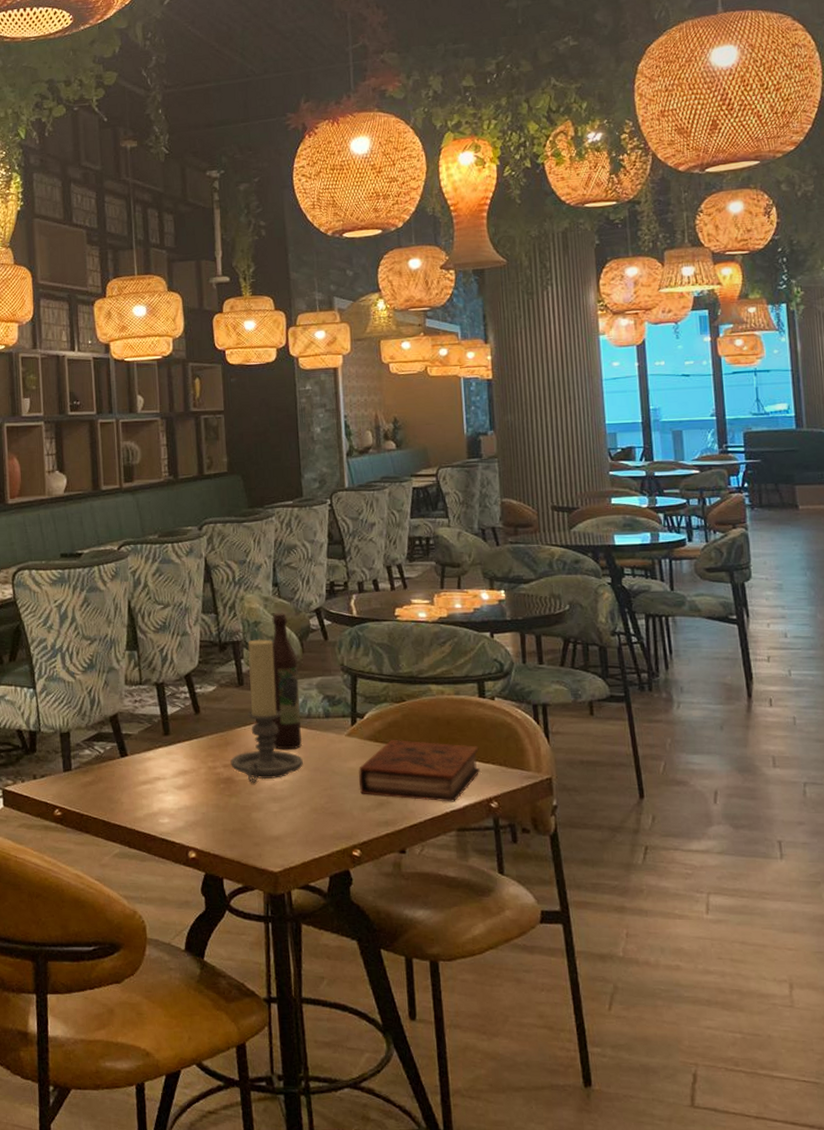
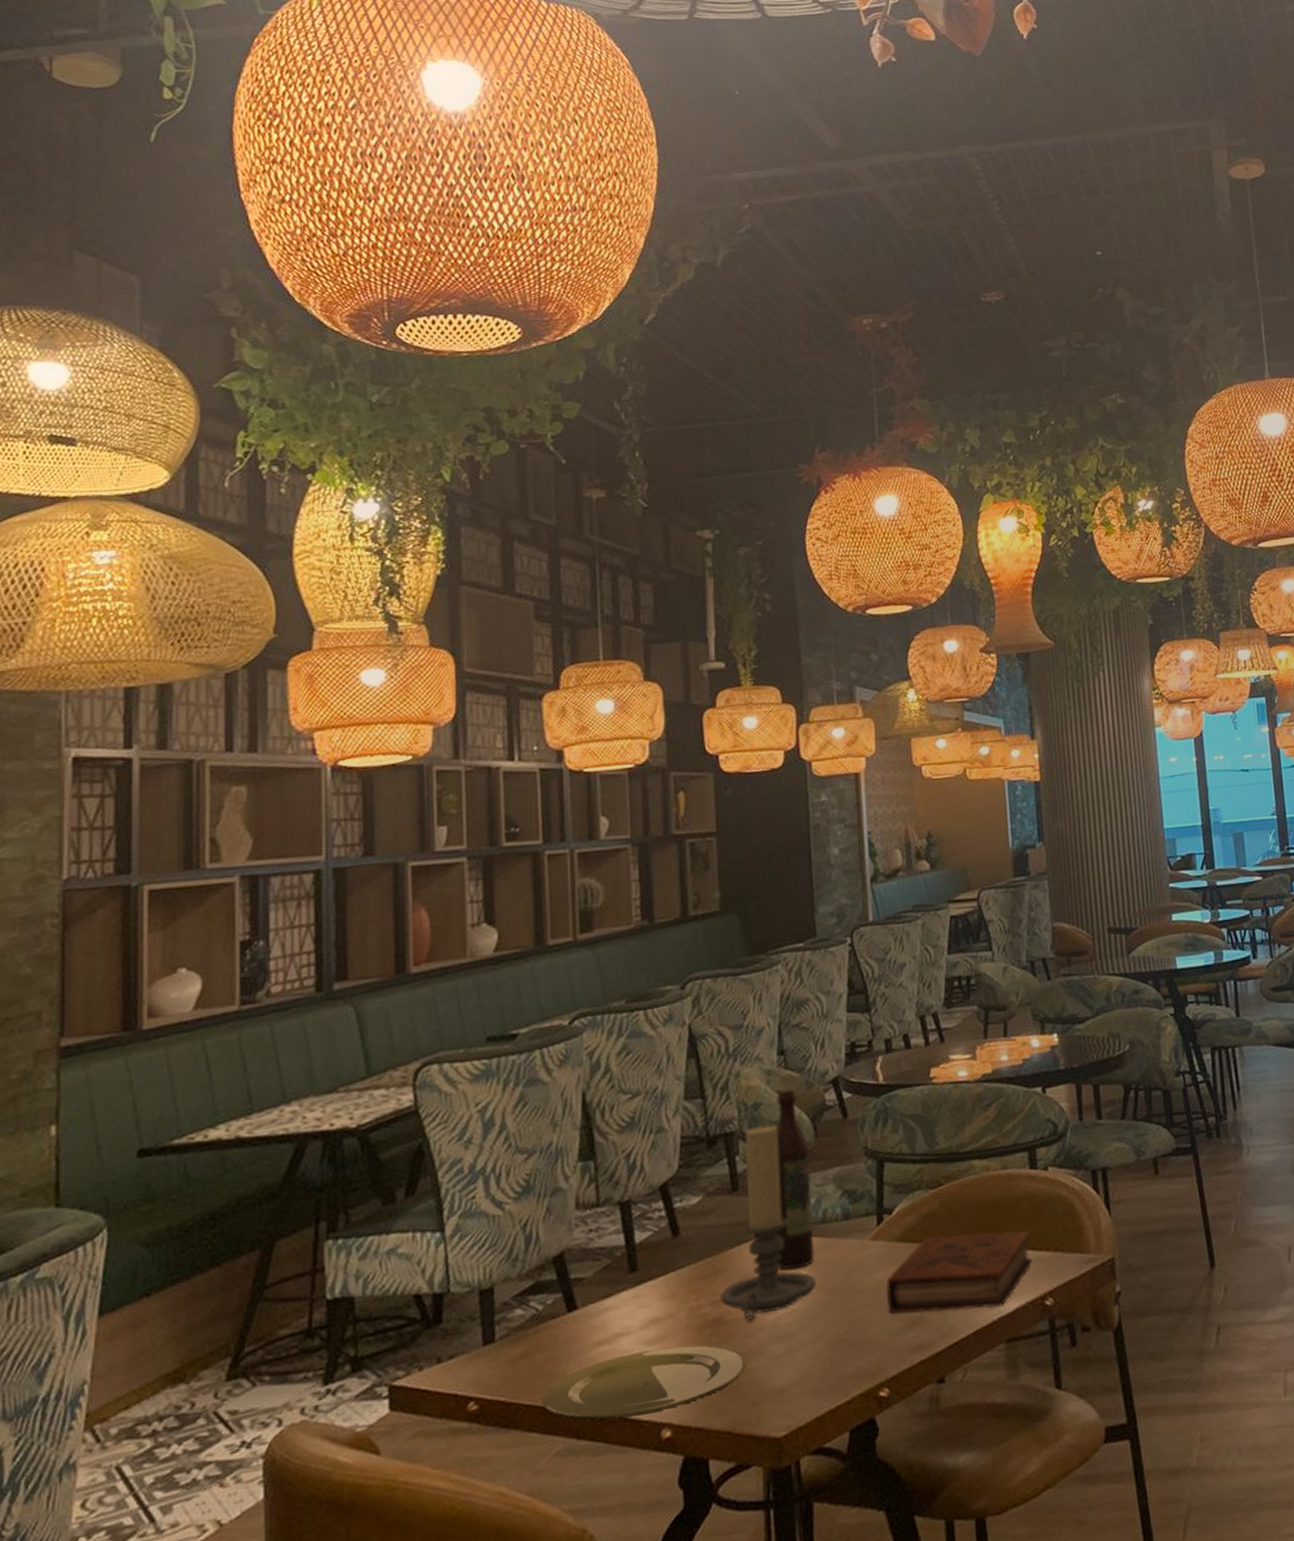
plate: none [104,793,250,838] -> present [541,1345,745,1420]

